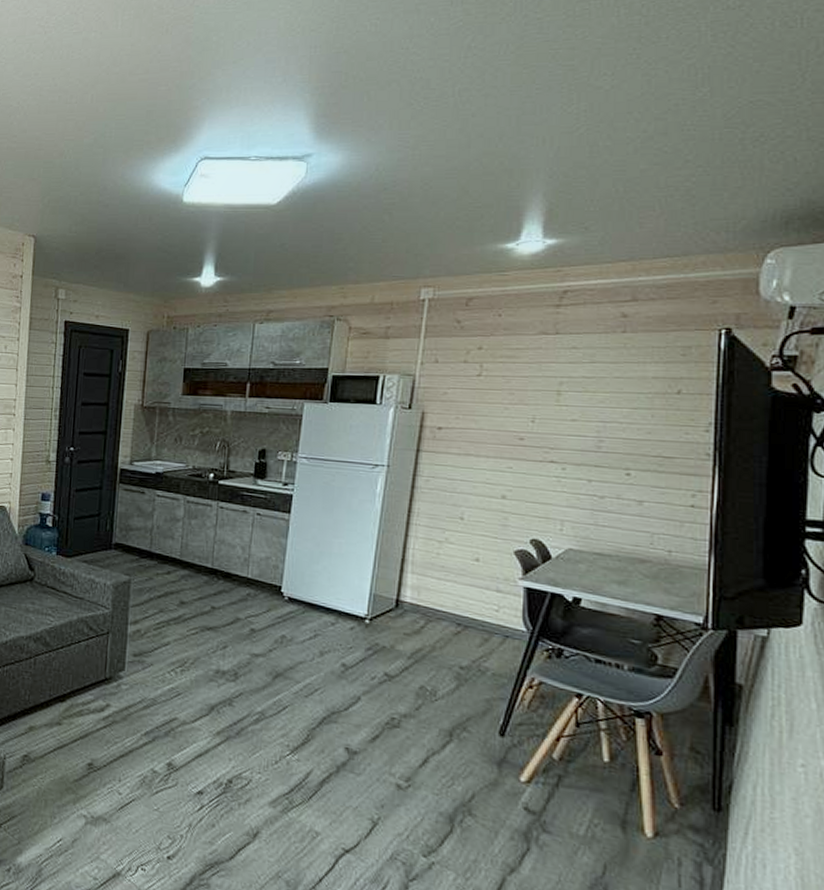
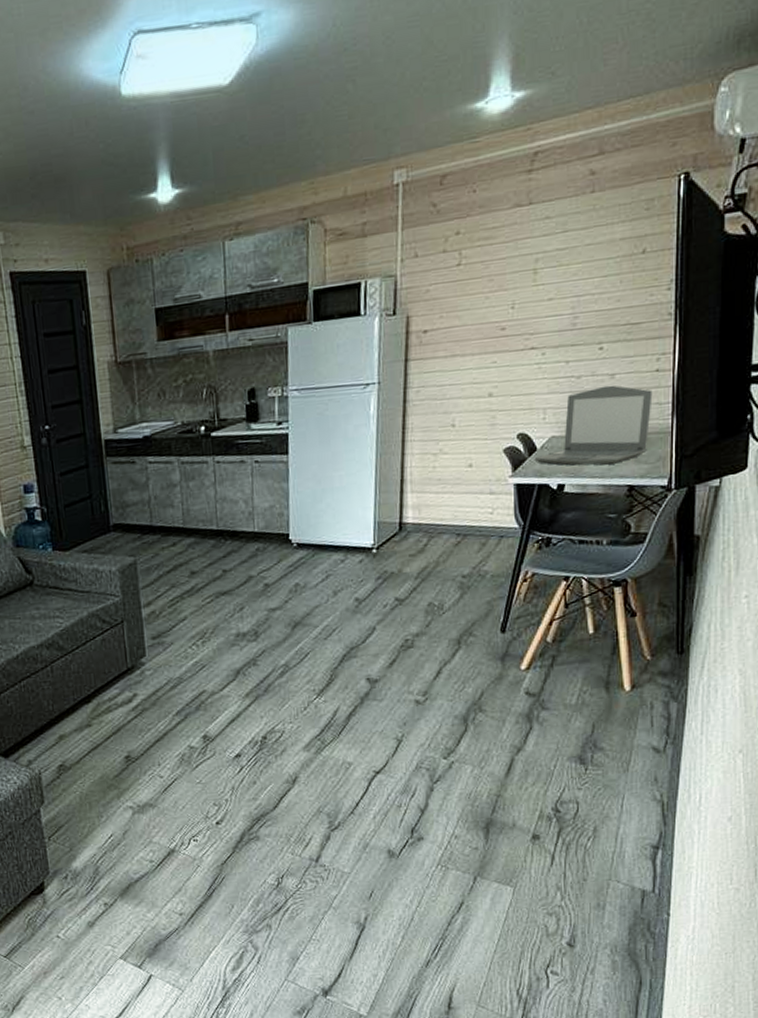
laptop: none [548,510,686,590] -> present [534,385,653,466]

